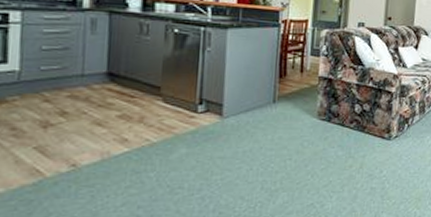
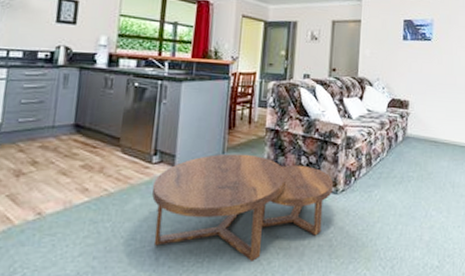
coffee table: none [198,102,386,205] -> present [151,153,333,261]

